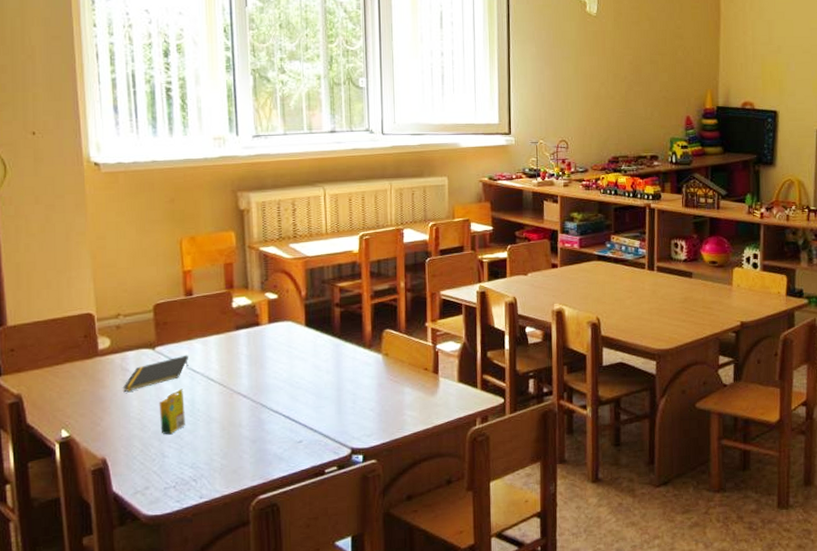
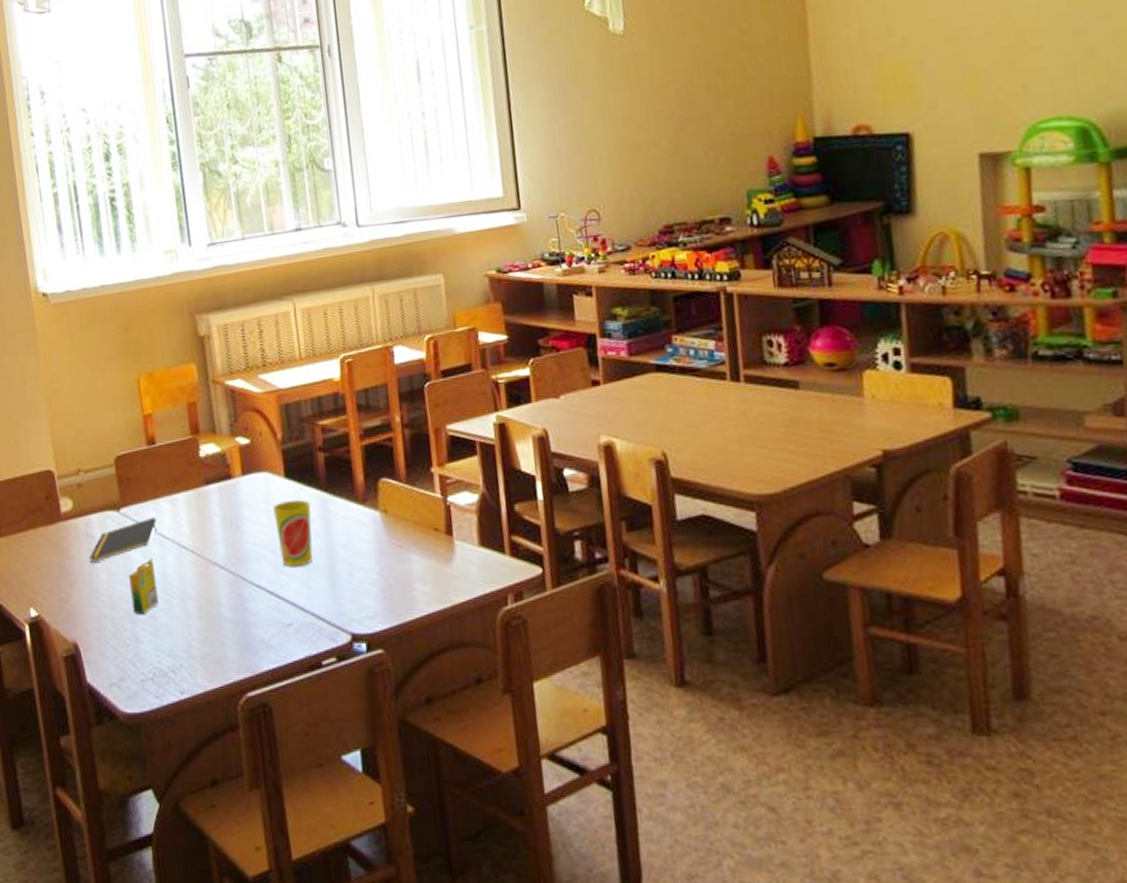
cup: none [294,344,326,397] -> present [273,499,313,567]

